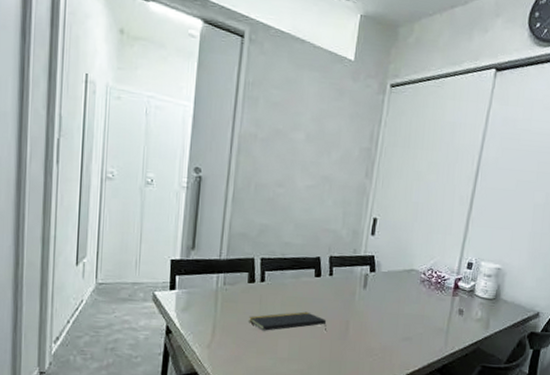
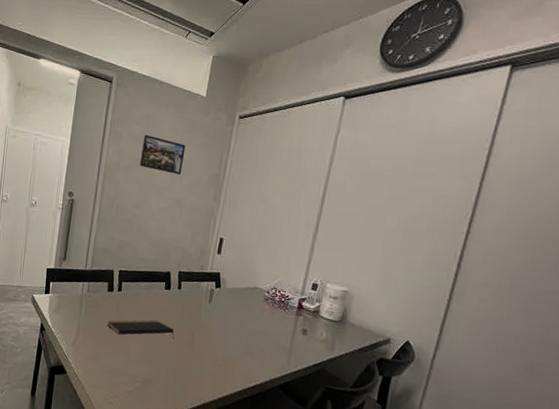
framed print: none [280,101,333,148] -> present [139,134,186,175]

